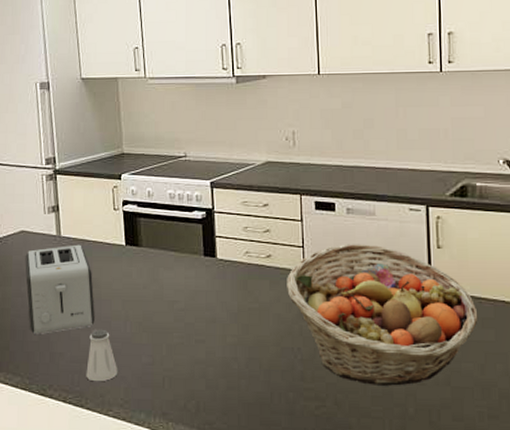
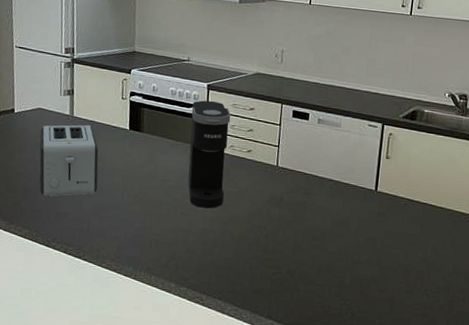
saltshaker: present [86,329,118,382] -> none [85,196,114,240]
coffee maker: none [195,200,245,332] -> present [188,100,231,209]
fruit basket: present [287,244,478,386] -> none [261,147,410,263]

